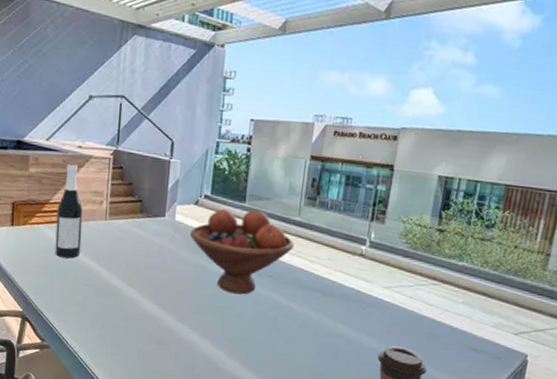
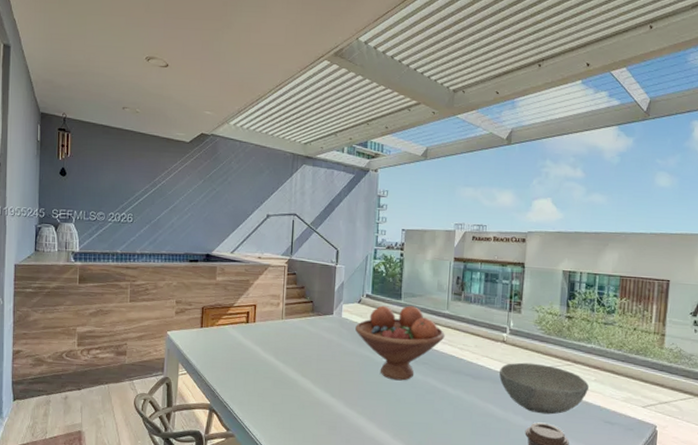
wine bottle: present [55,162,83,259] -> none [238,271,263,354]
bowl: none [353,279,456,339] -> present [499,362,590,415]

